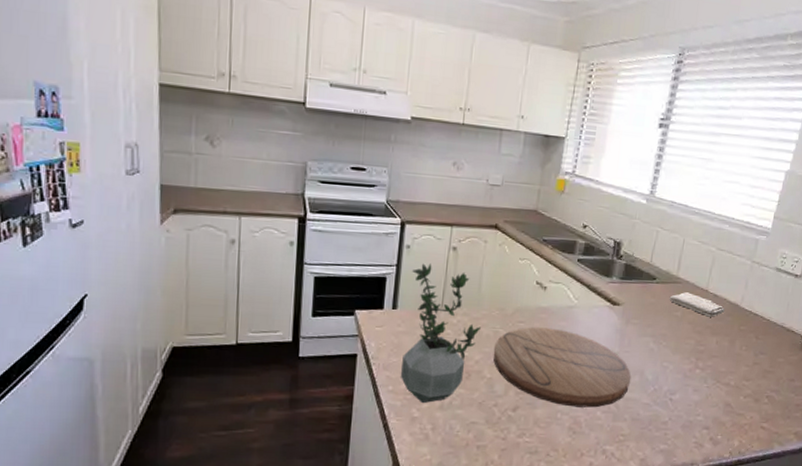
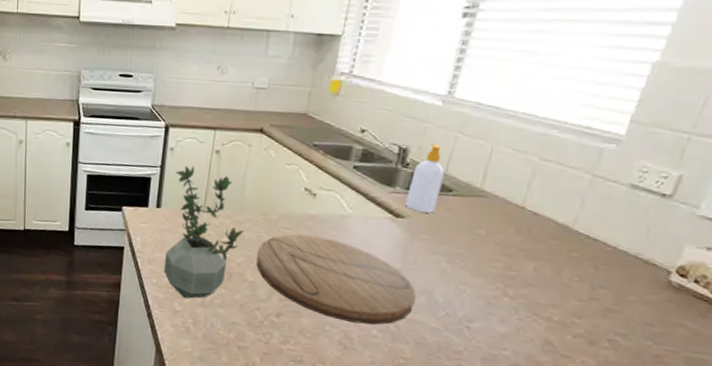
soap bottle: none [620,236,650,300] -> present [405,142,445,213]
washcloth: present [669,292,725,317] -> none [469,207,548,239]

